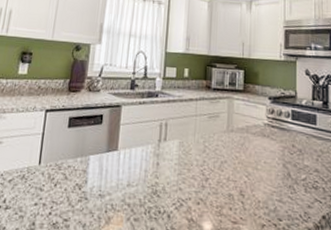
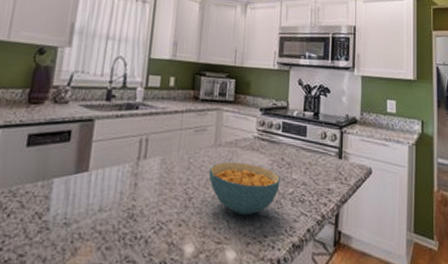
cereal bowl: none [223,147,292,199] -> present [208,162,280,216]

